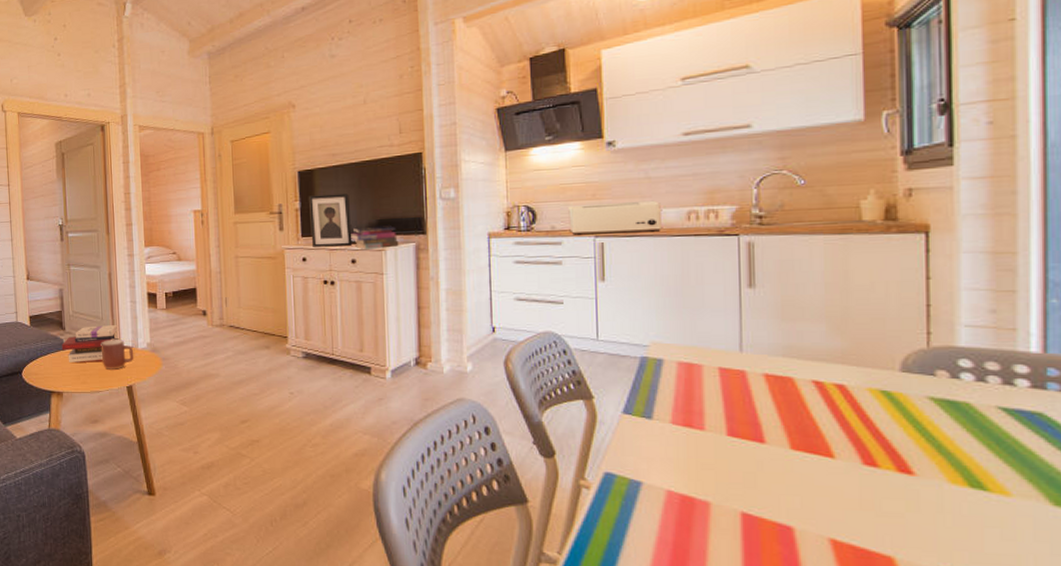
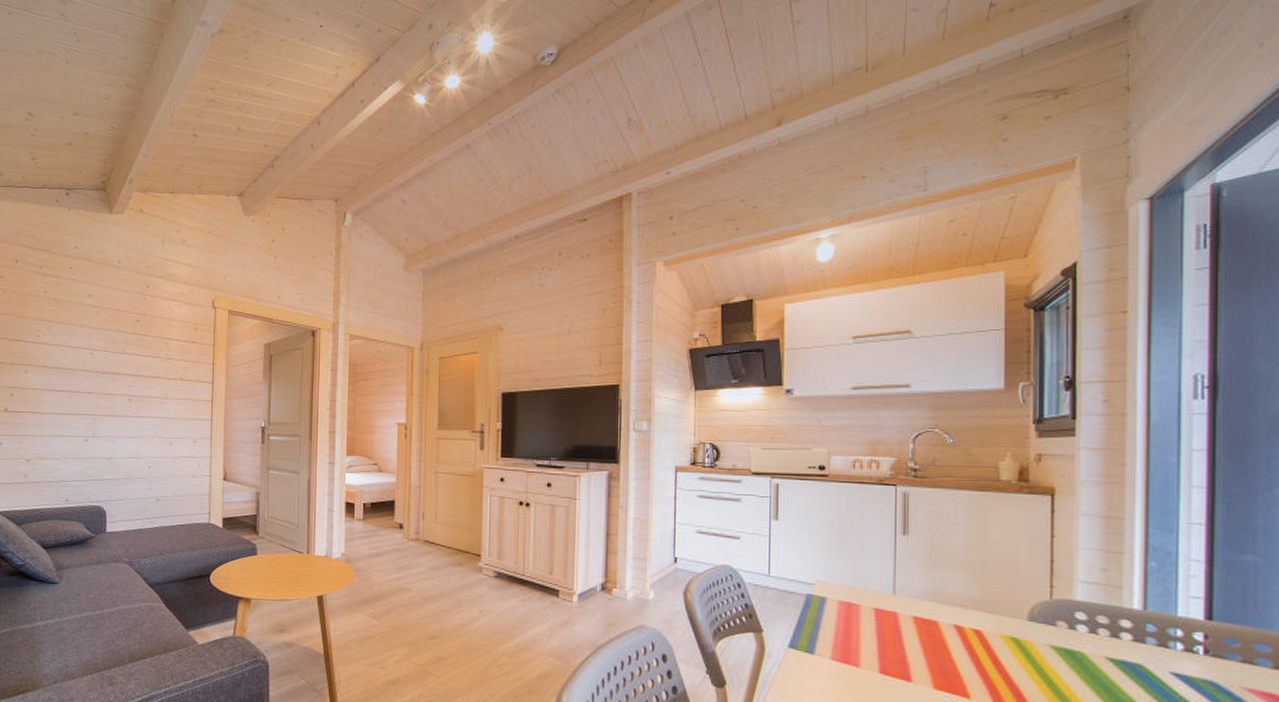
books: present [61,324,119,362] -> none [253,532,314,570]
mug: present [100,340,134,369] -> none [294,547,327,578]
picture frame: present [308,193,353,247] -> none [509,417,549,469]
books: present [351,225,398,250] -> none [548,452,592,475]

